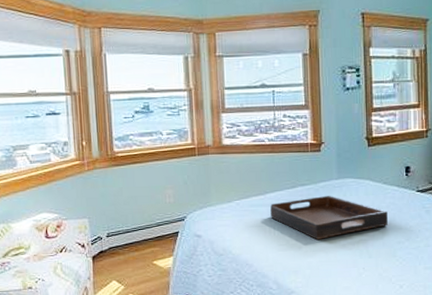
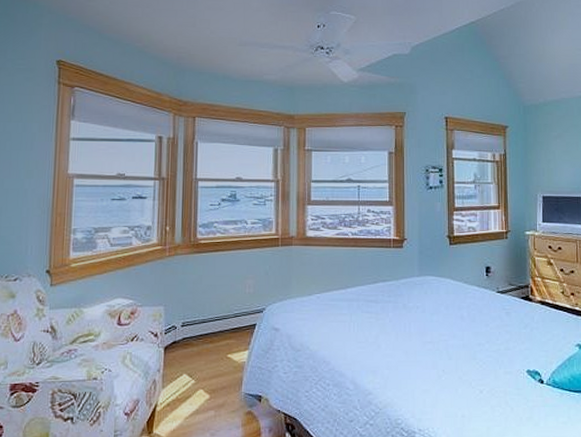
serving tray: present [270,196,388,241] -> none [351,293,468,339]

